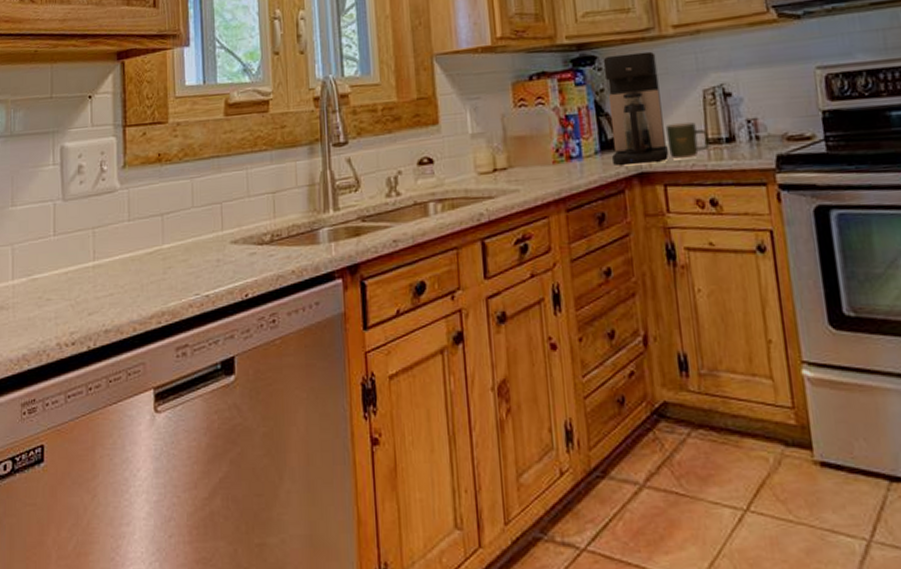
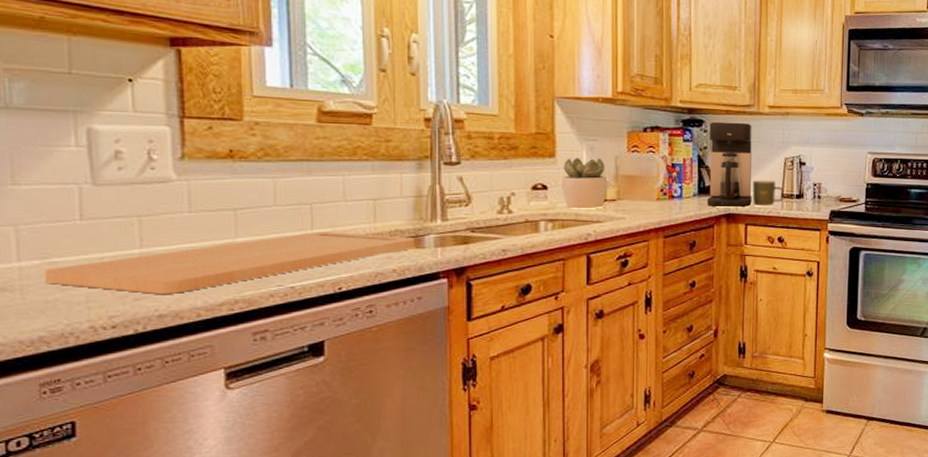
cutting board: none [28,231,311,309] -> present [43,232,415,295]
succulent plant: none [447,119,497,185] -> present [561,158,608,209]

